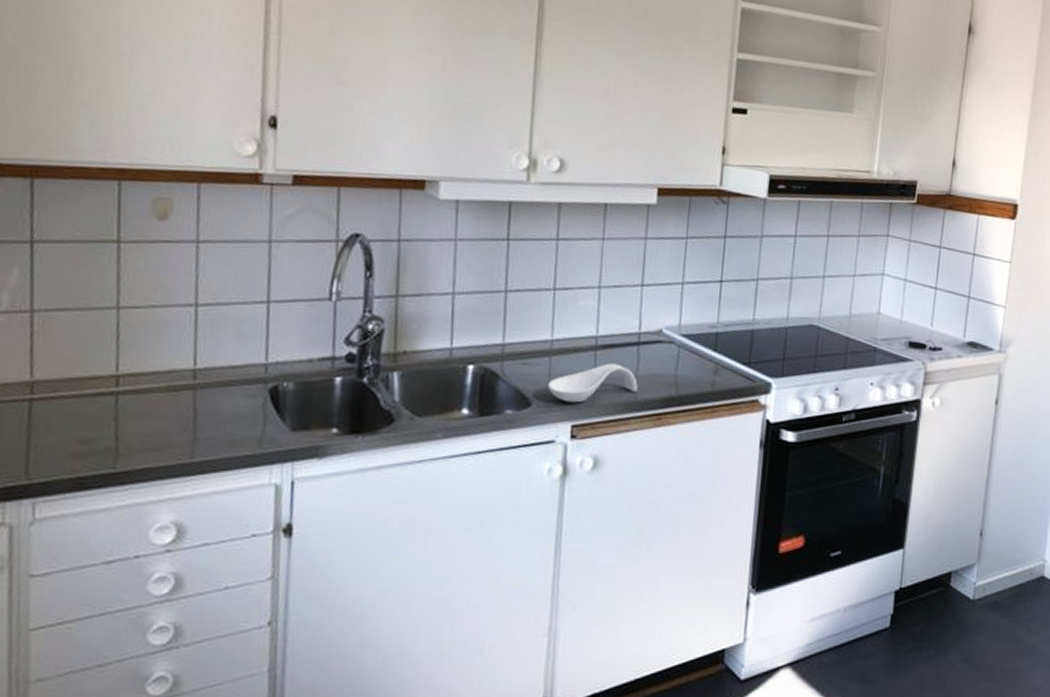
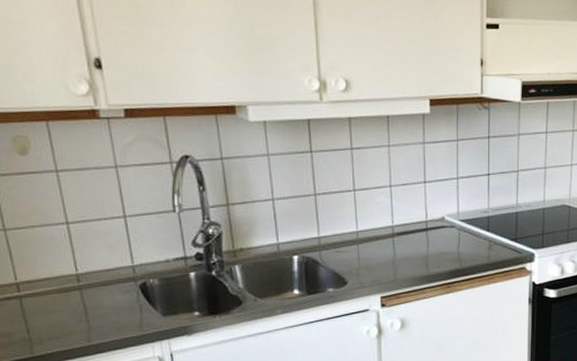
spoon rest: present [547,363,638,403] -> none [358,247,429,280]

